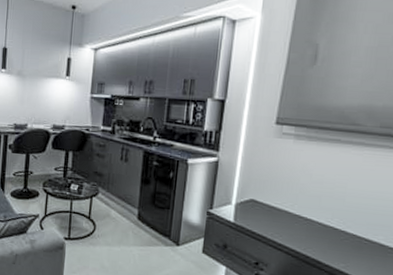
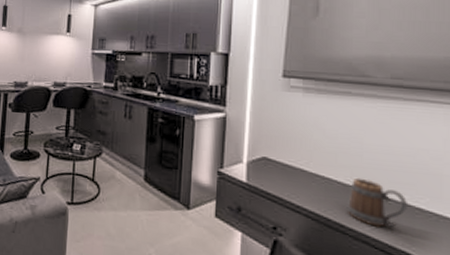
mug: none [324,219,383,265] -> present [346,177,409,228]

